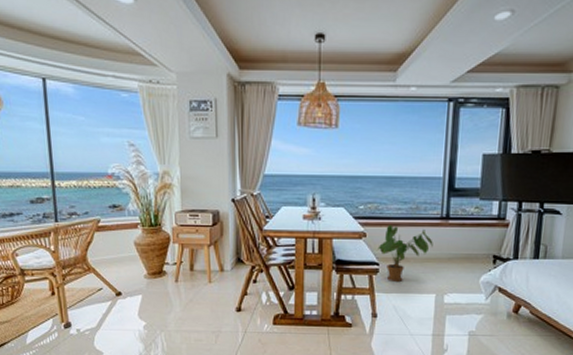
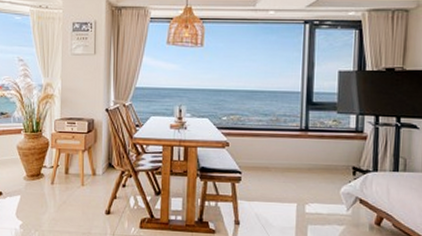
house plant: present [377,225,433,281] -> none [240,135,293,190]

